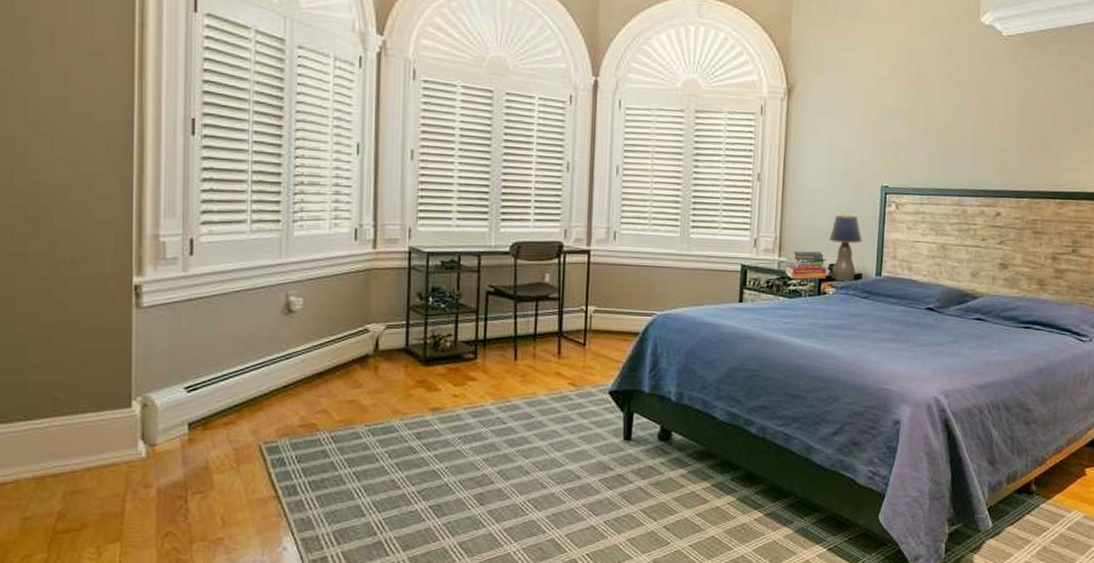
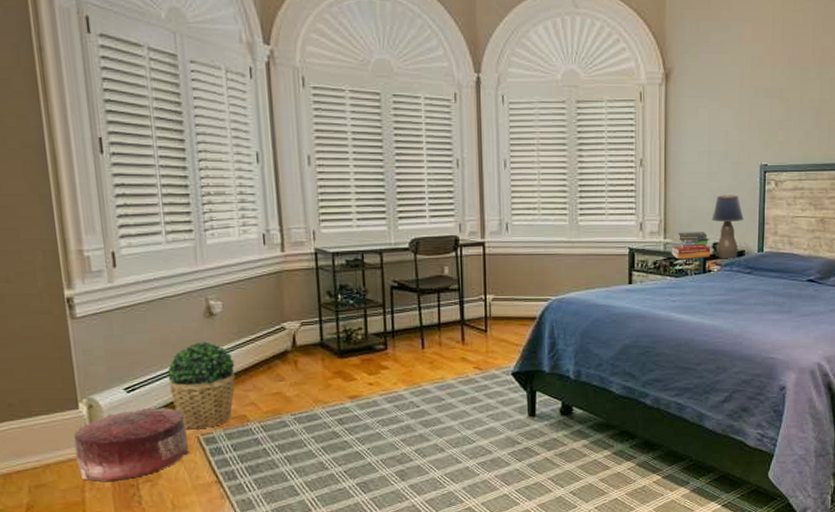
pouf: none [121,409,249,492] -> present [73,407,190,482]
potted plant: none [233,340,310,437] -> present [166,342,236,430]

